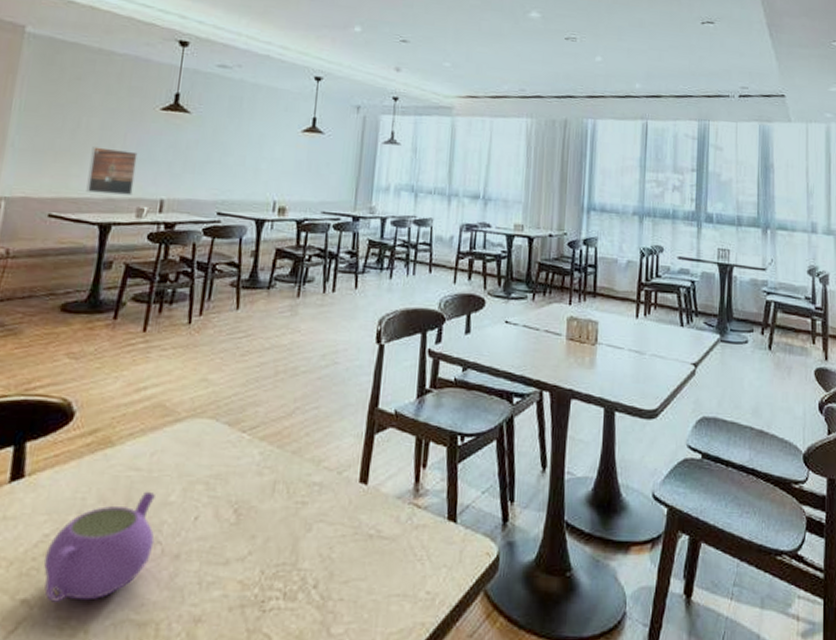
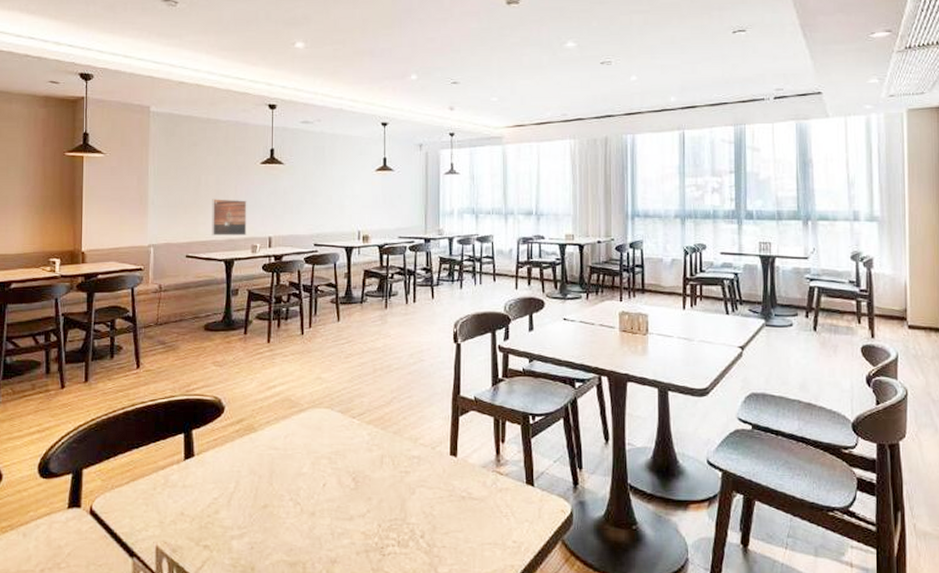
teapot: present [43,491,155,602] -> none [216,465,295,547]

